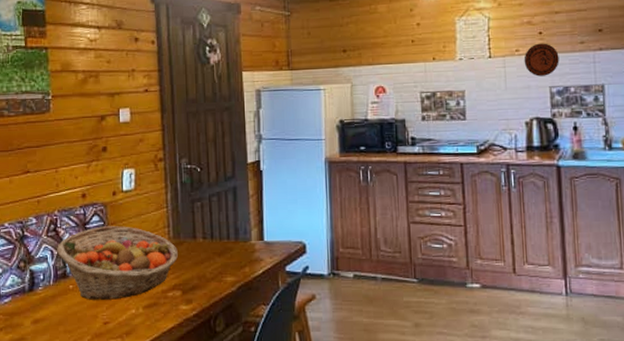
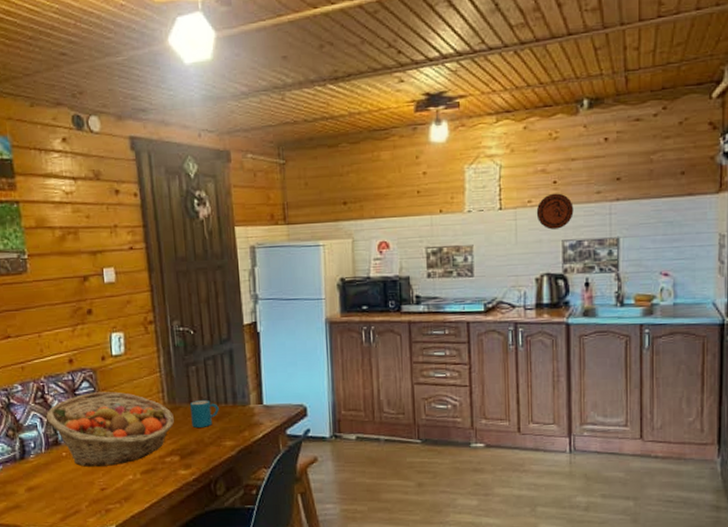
mug: none [194,235,221,263] -> present [190,399,219,428]

